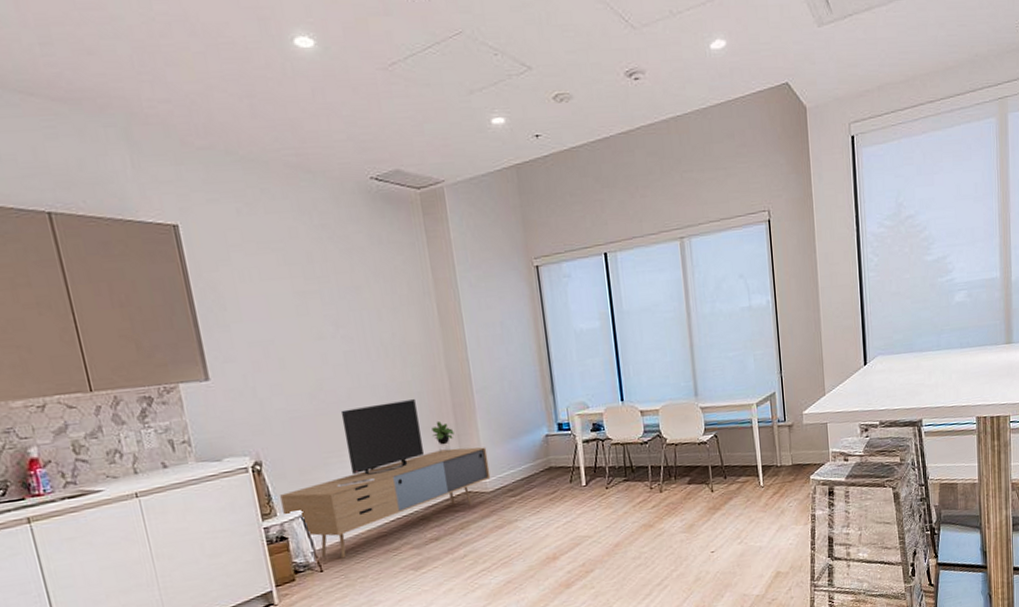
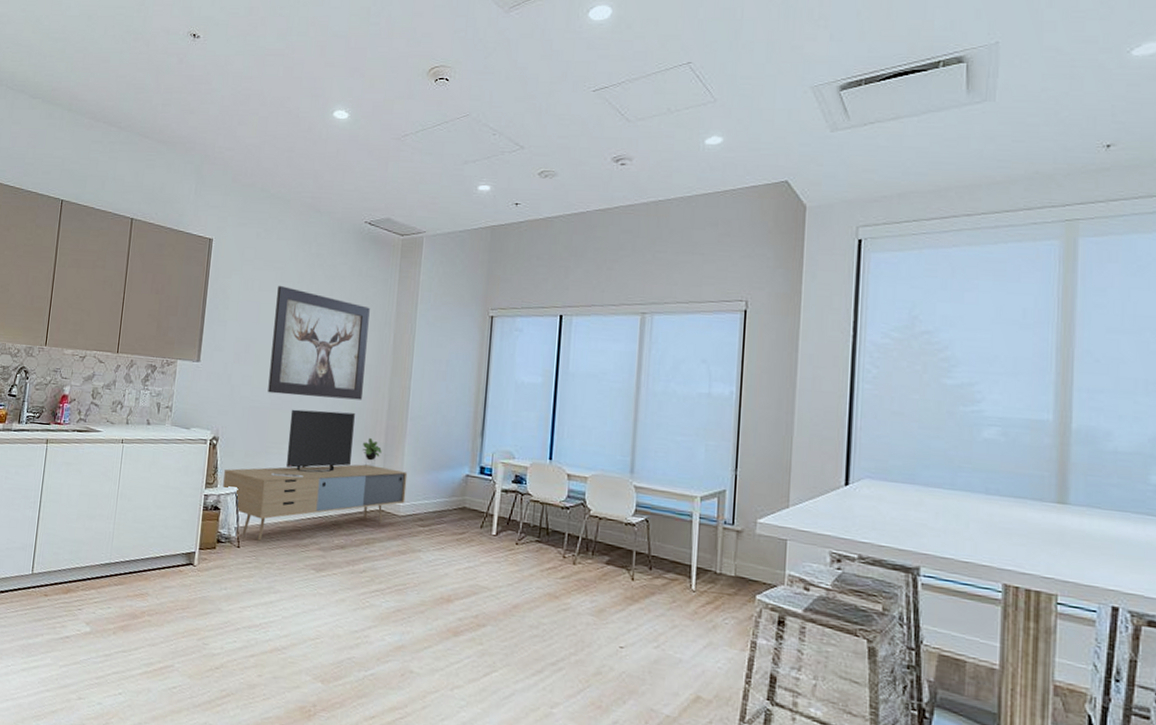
wall art: none [284,270,419,399] -> present [268,286,370,400]

